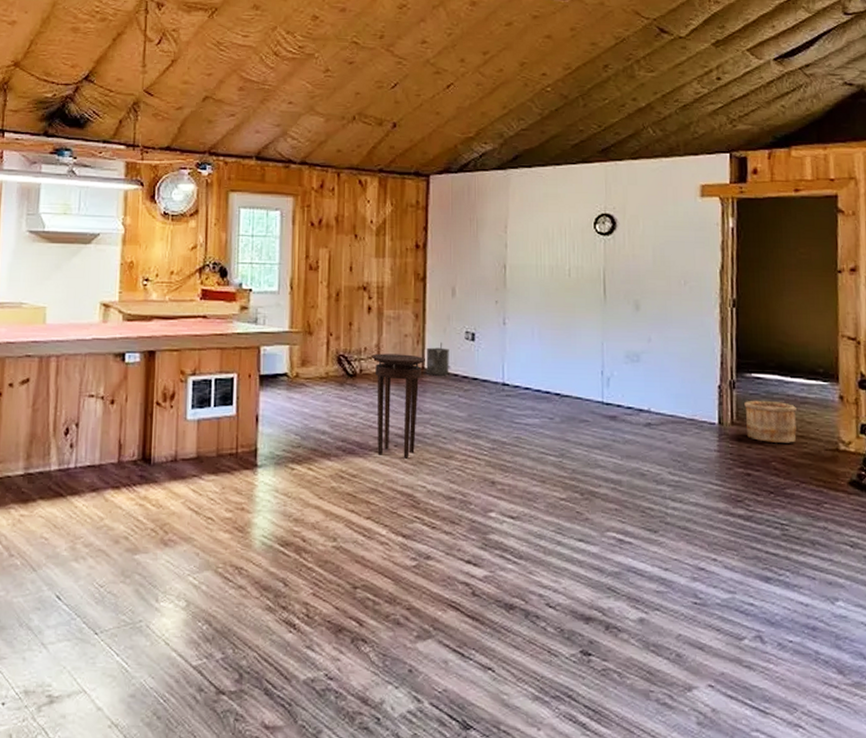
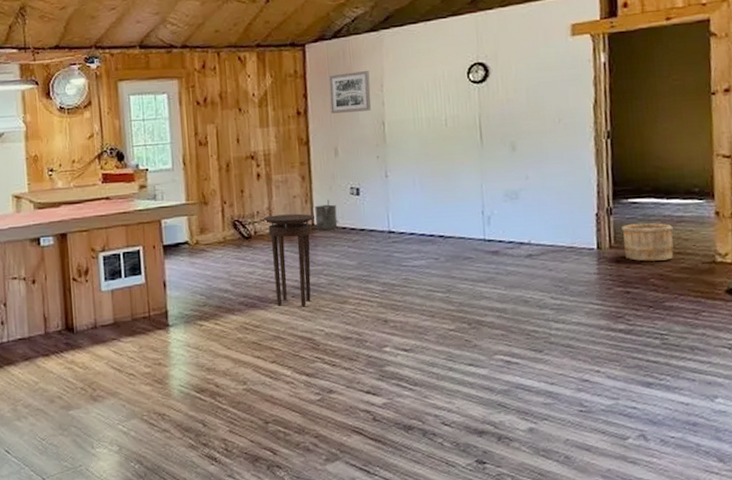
wall art: none [451,209,494,252] -> present [329,71,371,114]

